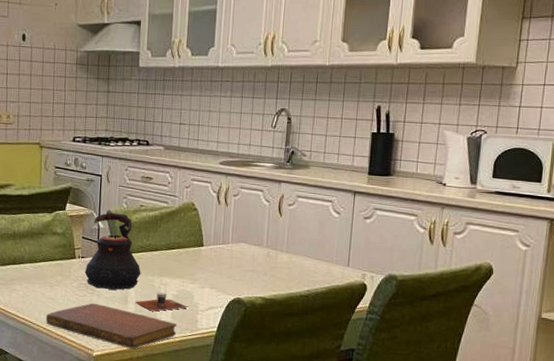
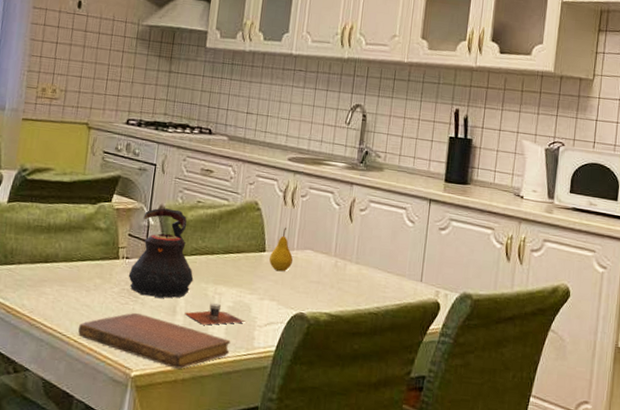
fruit: none [206,224,229,263] -> present [268,227,294,272]

